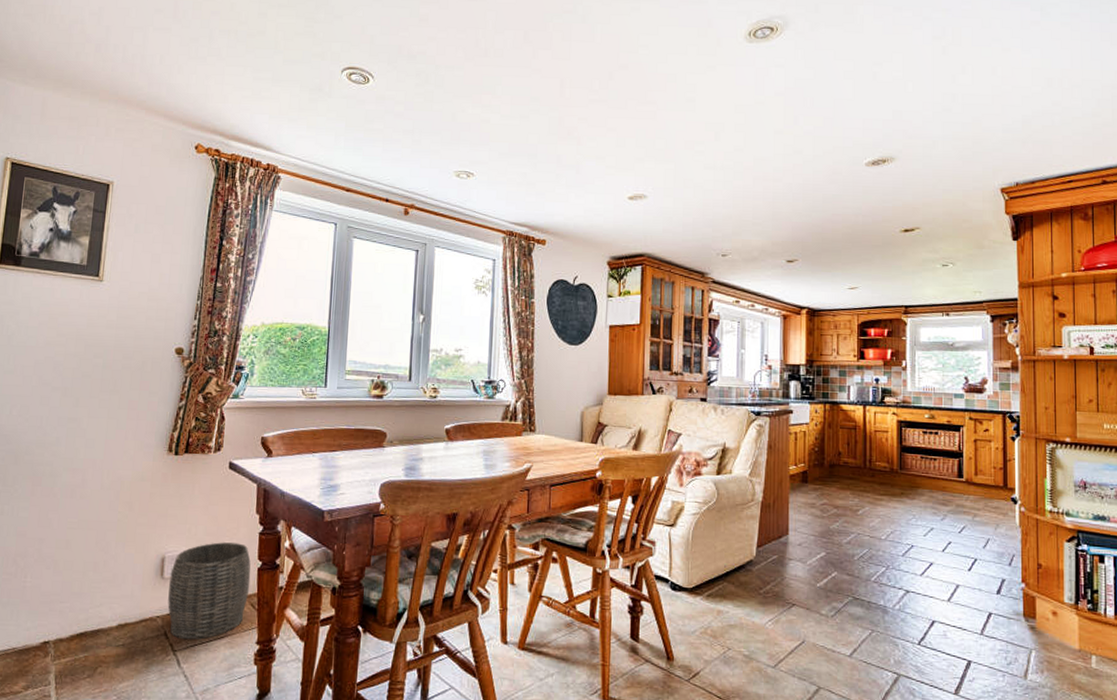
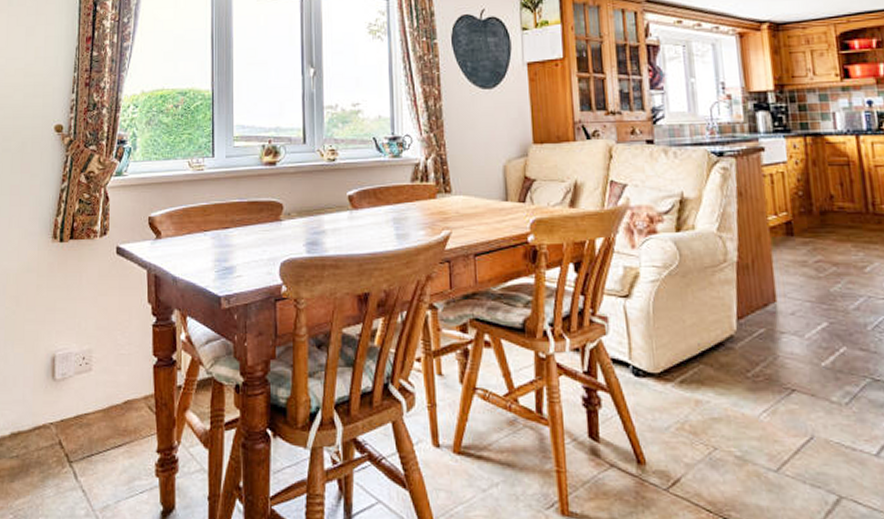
woven basket: present [168,542,251,640] -> none [61,337,146,450]

